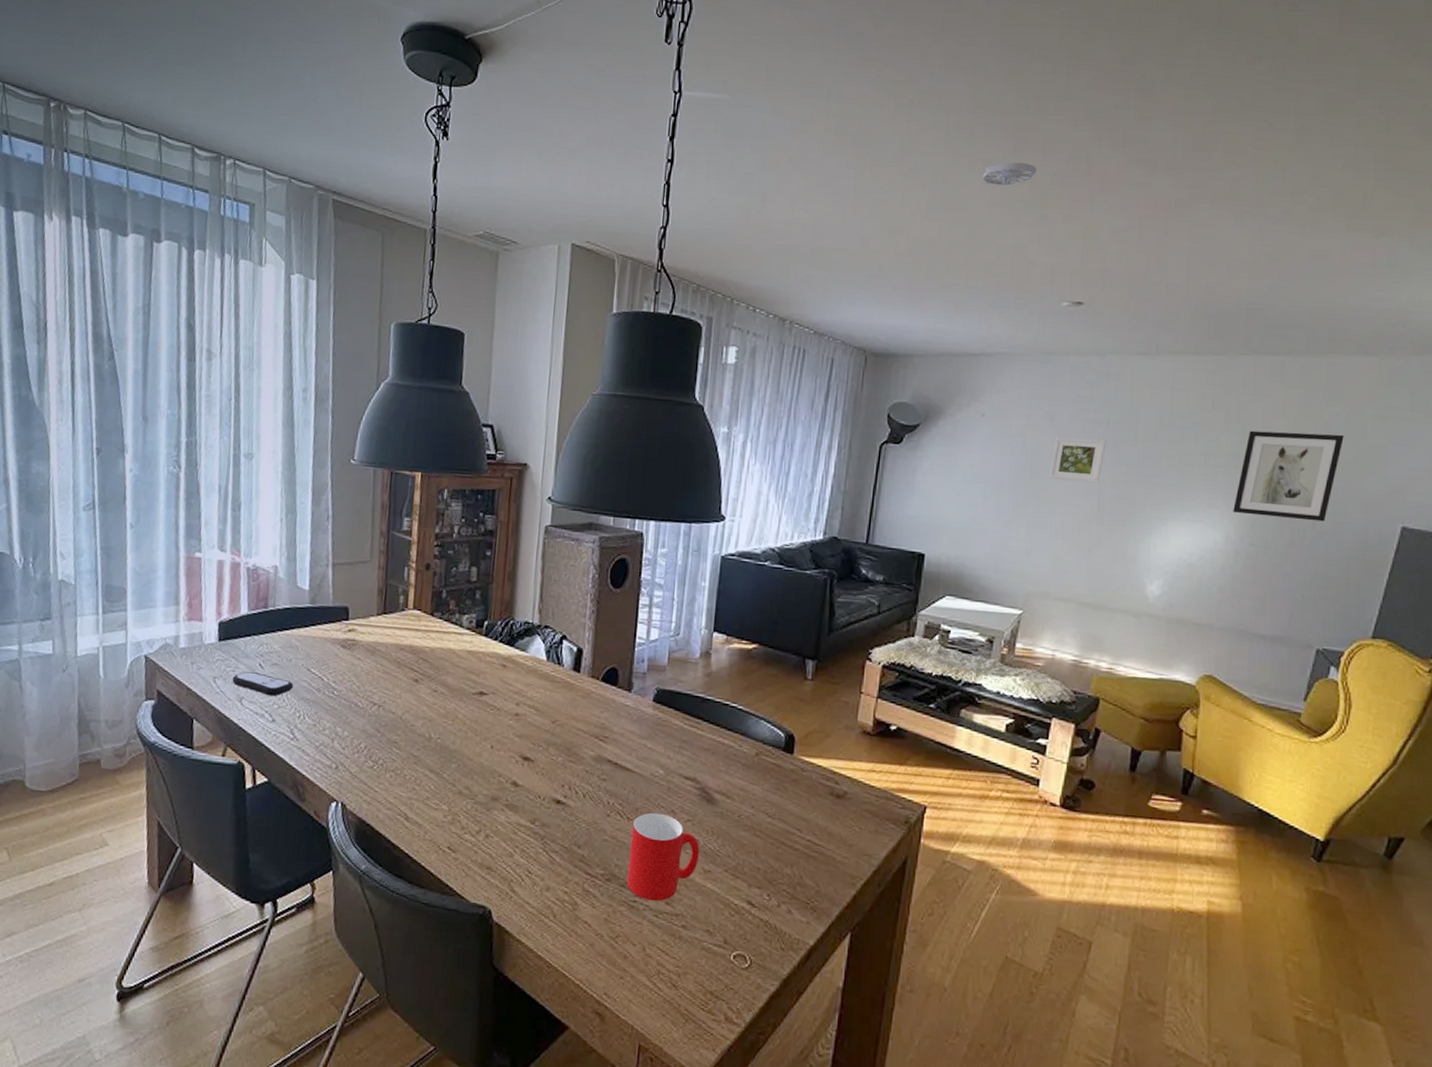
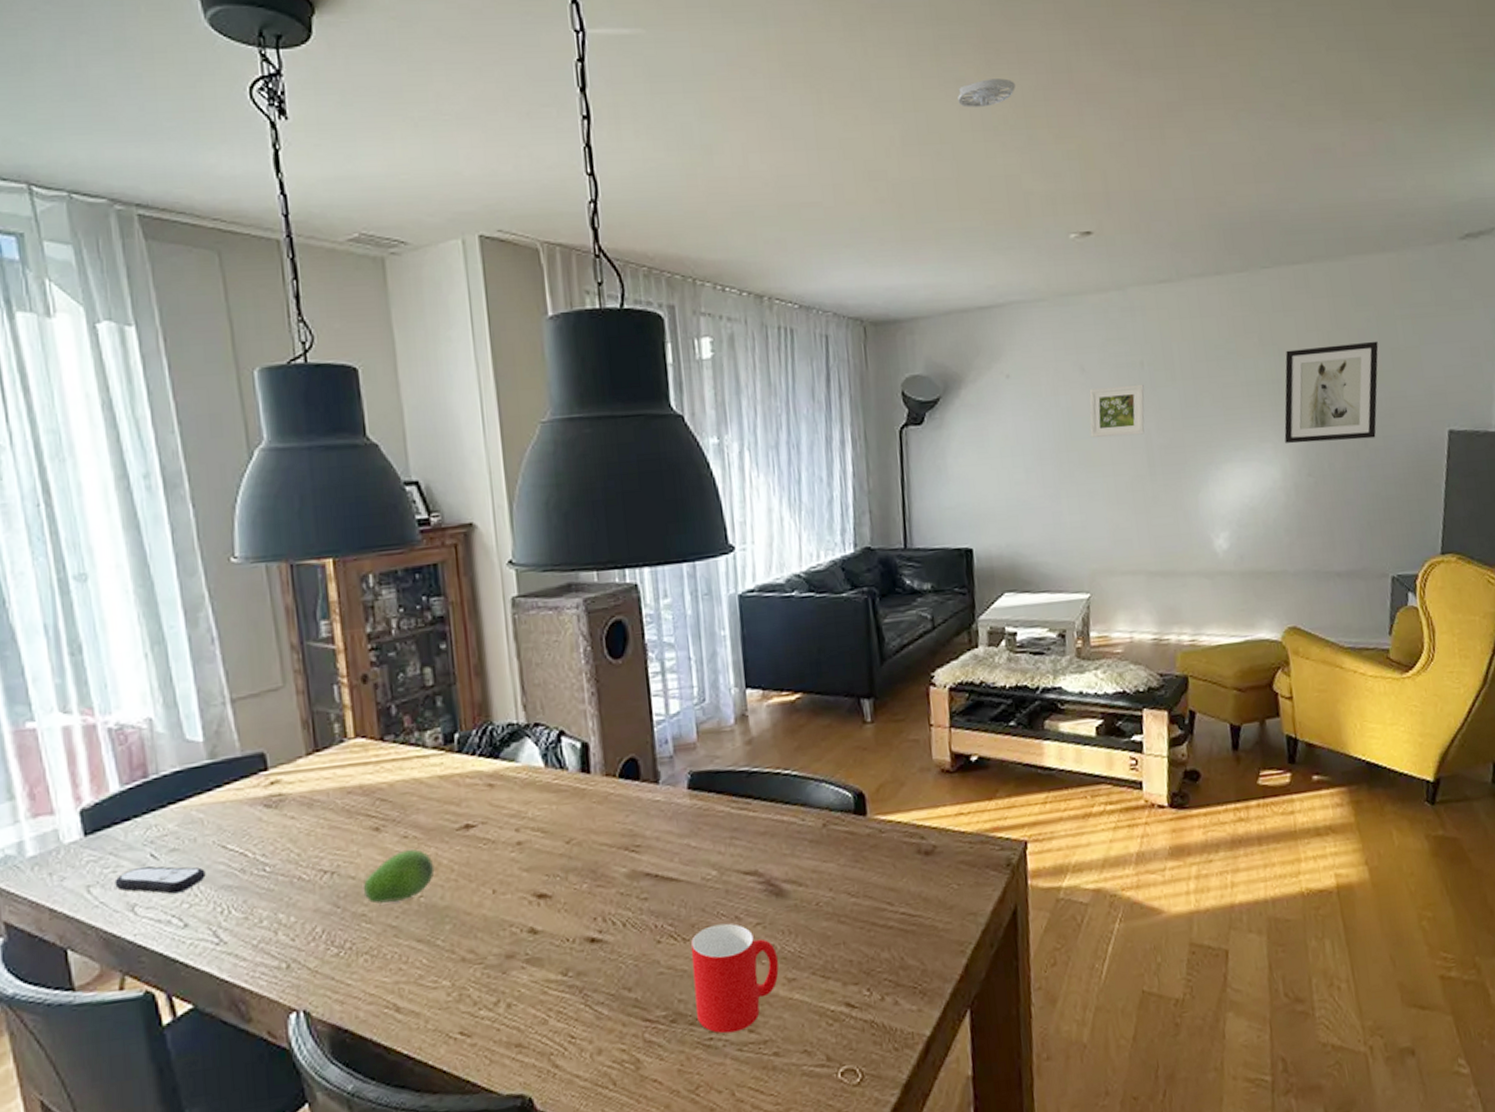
fruit: none [399,701,452,738] -> present [364,849,435,905]

